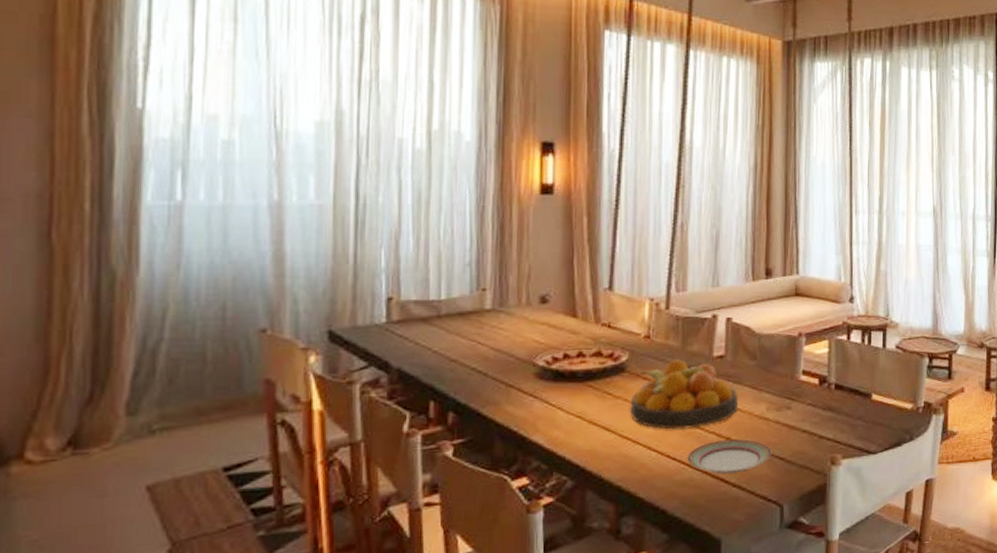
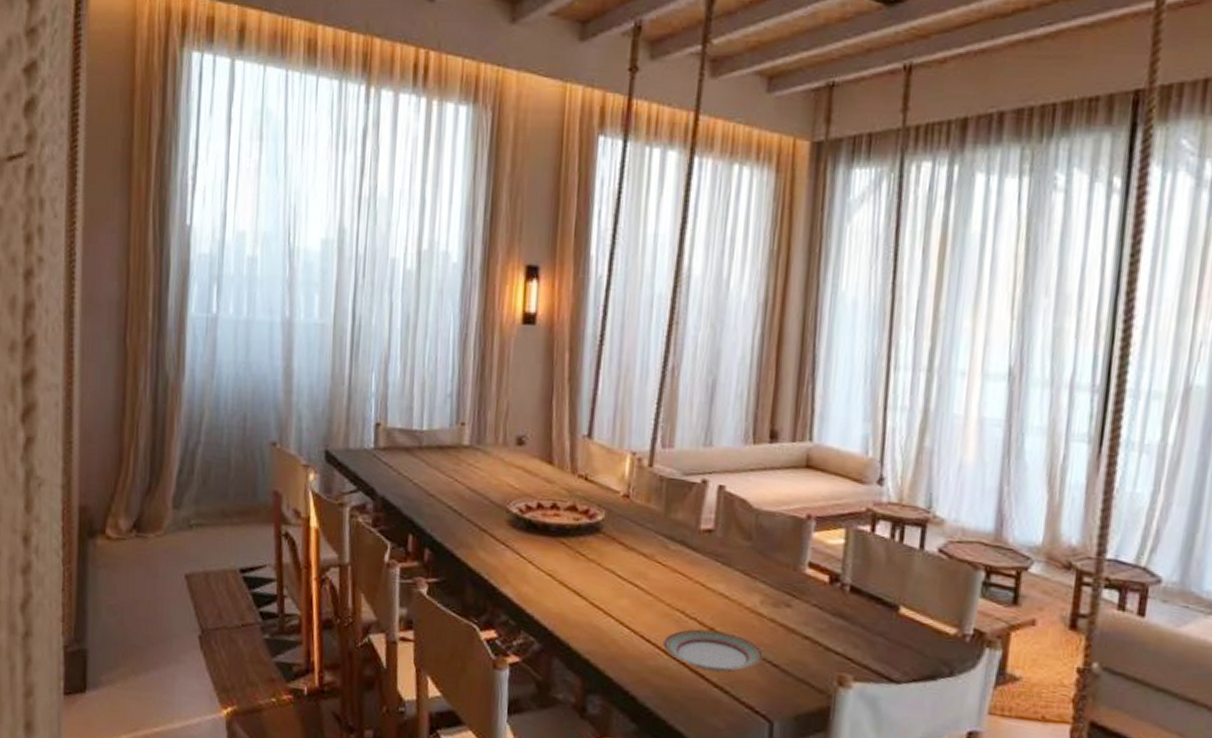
fruit bowl: present [630,359,739,430] -> none [603,526,728,611]

